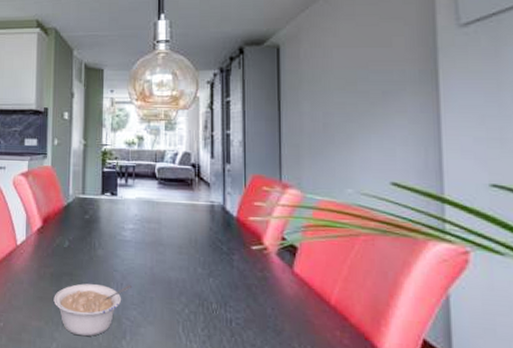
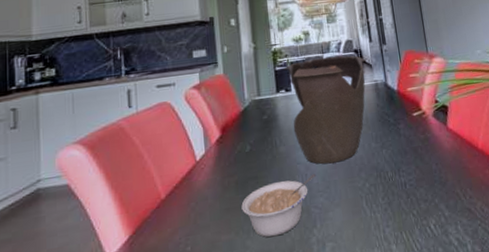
decorative bowl: none [112,166,204,280] -> present [283,55,366,164]

